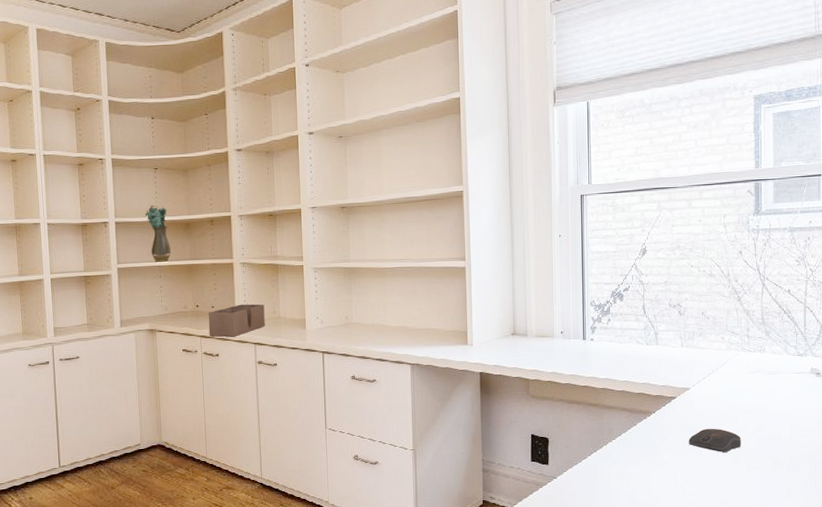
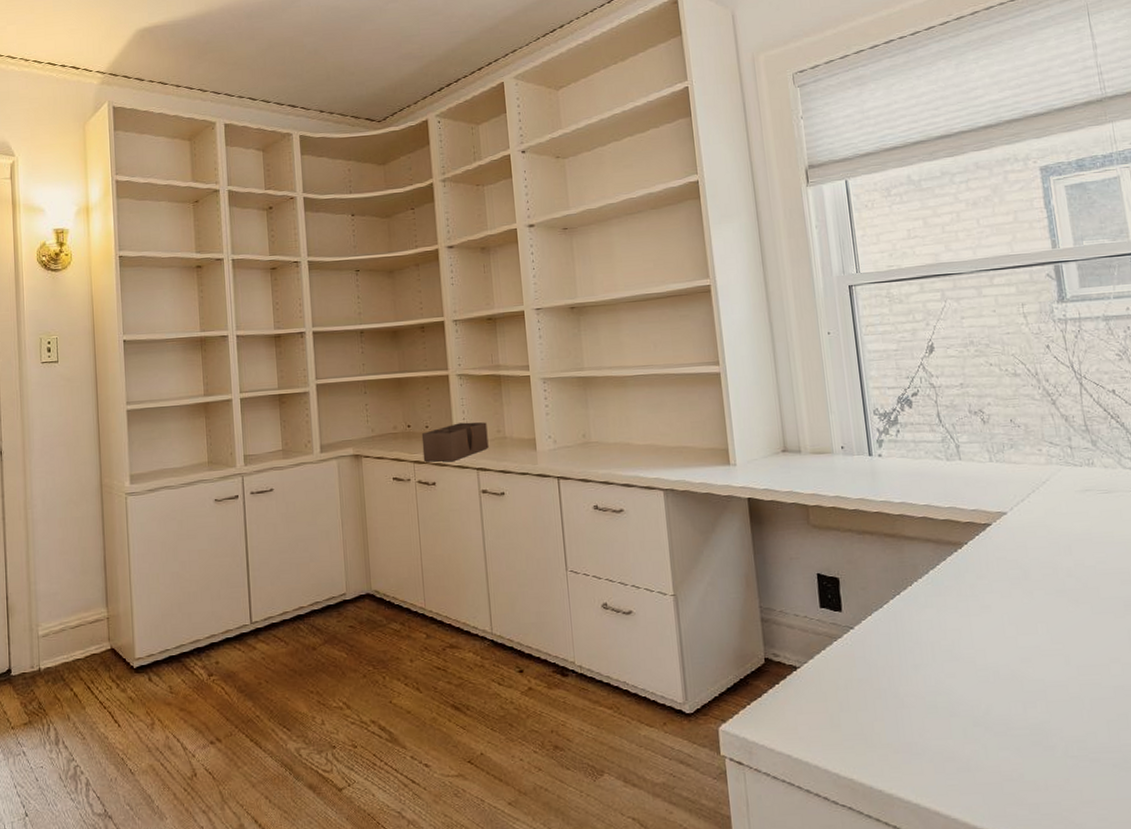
vase: present [144,204,172,262] -> none [346,310,378,377]
computer mouse: present [689,428,741,452] -> none [1013,561,1081,592]

